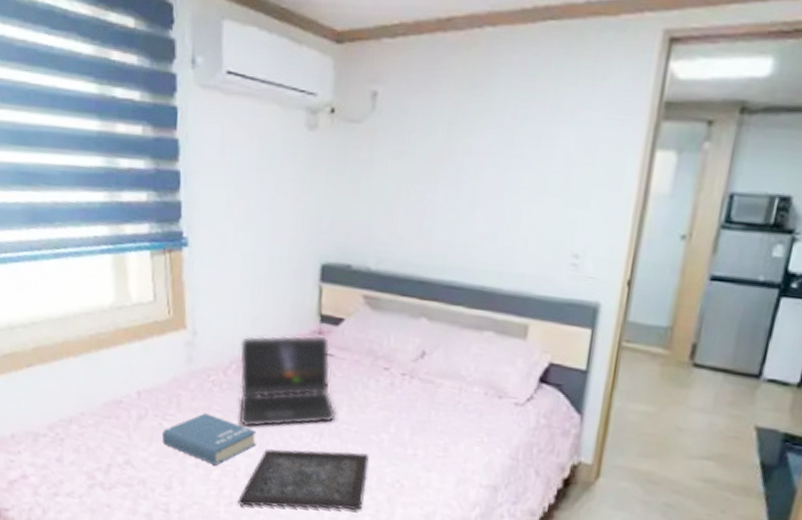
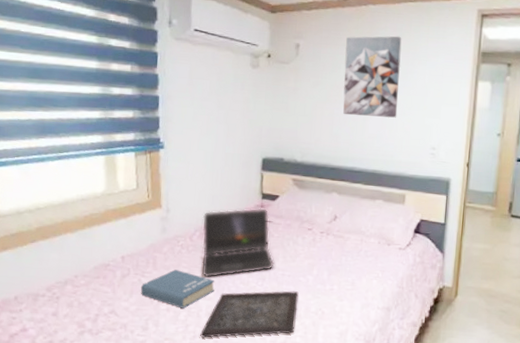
wall art: none [439,76,536,208] -> present [343,36,402,119]

